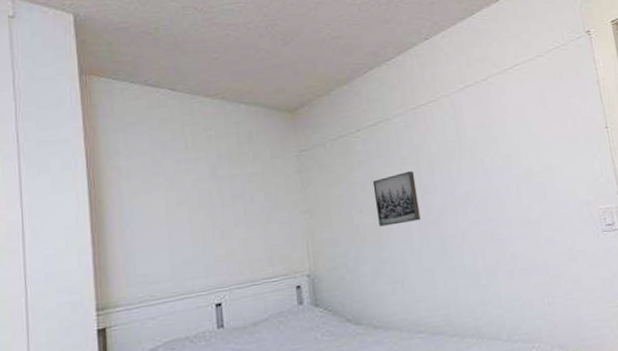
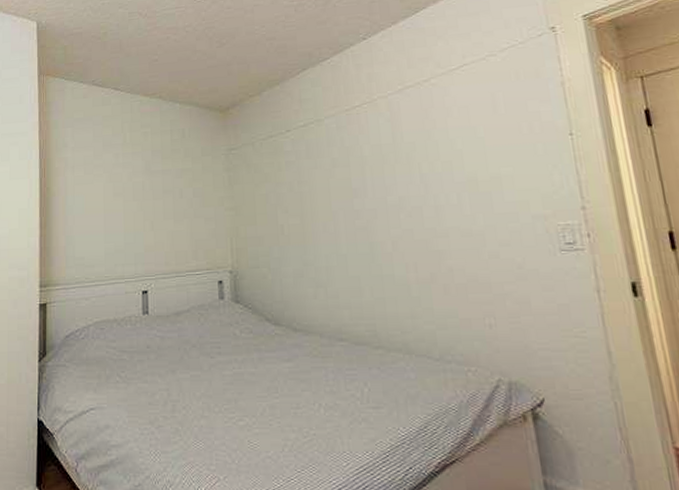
wall art: present [372,170,421,227] -> none [300,173,349,228]

